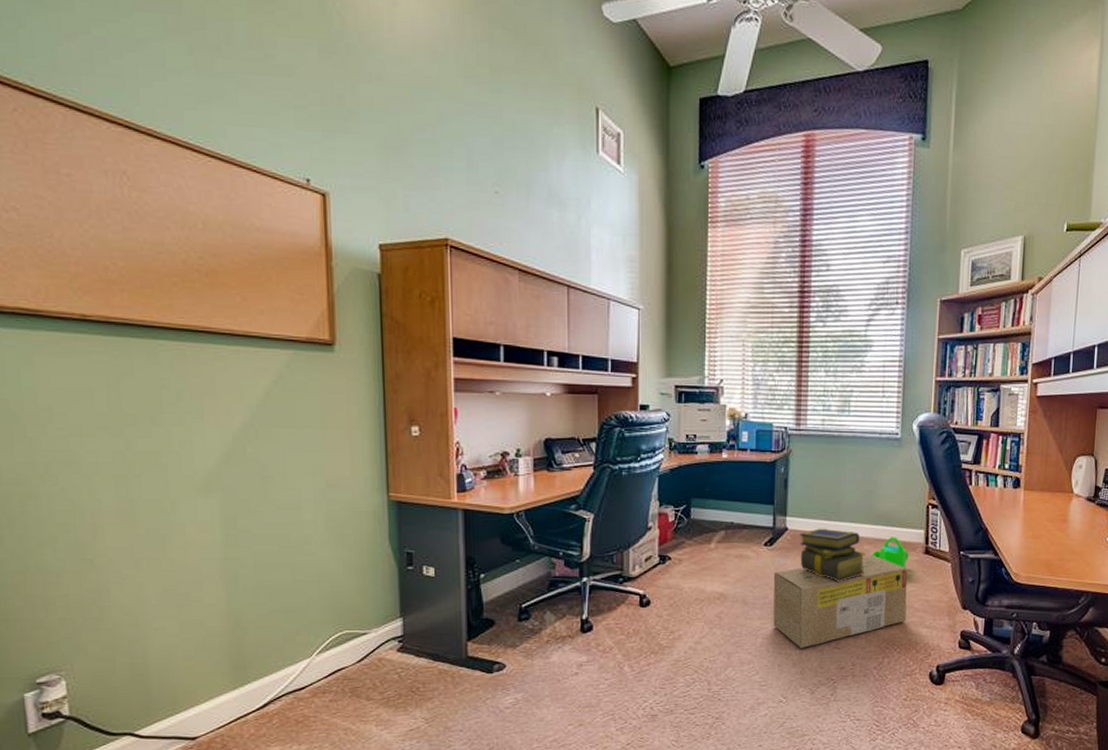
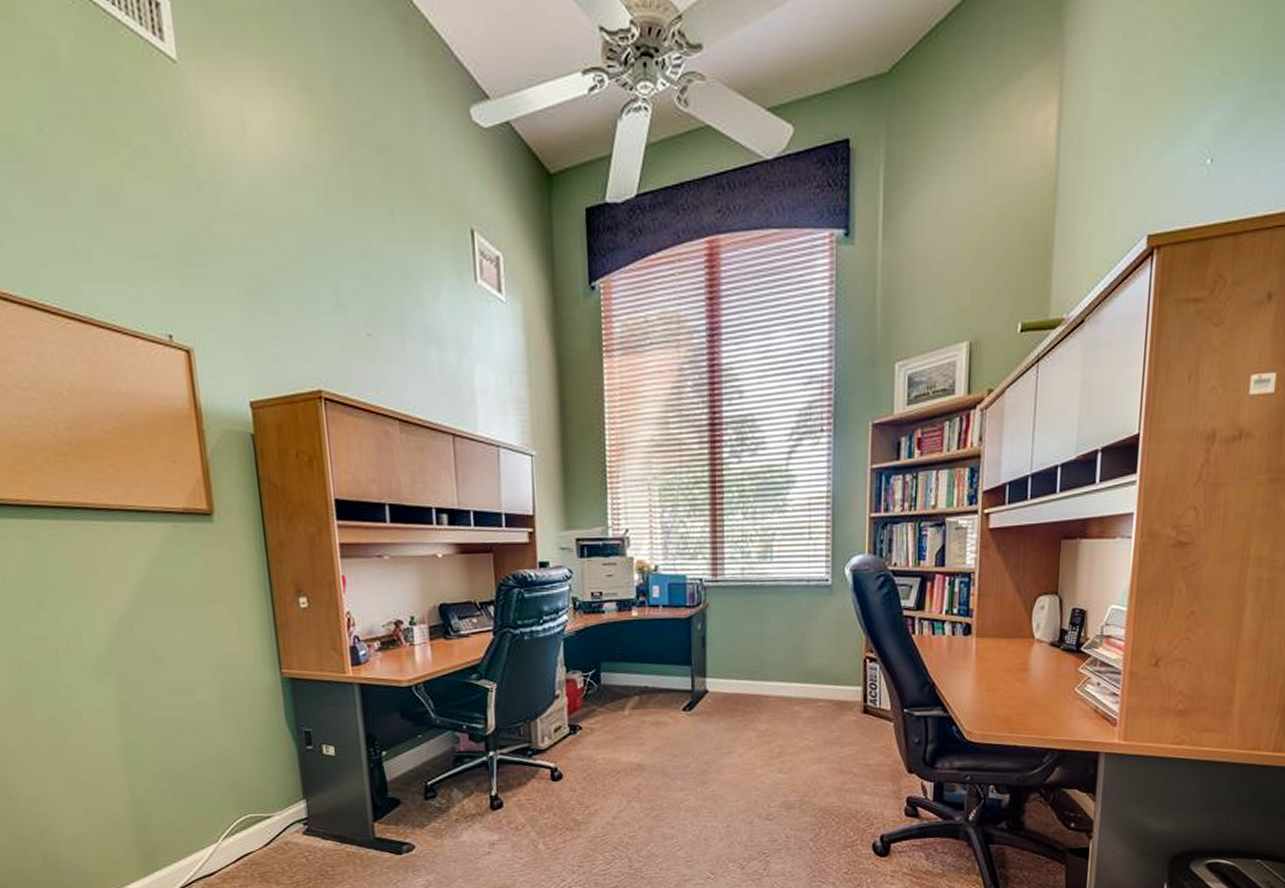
cardboard box: present [773,555,908,649] -> none [694,716,845,821]
stack of books: present [799,528,866,581] -> none [721,689,797,746]
watering can: present [872,536,909,569] -> none [803,694,845,730]

